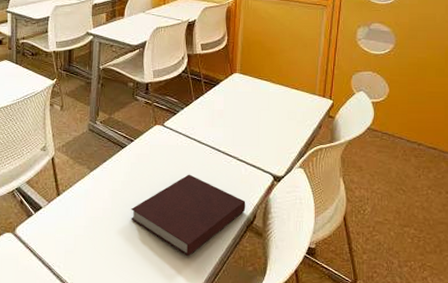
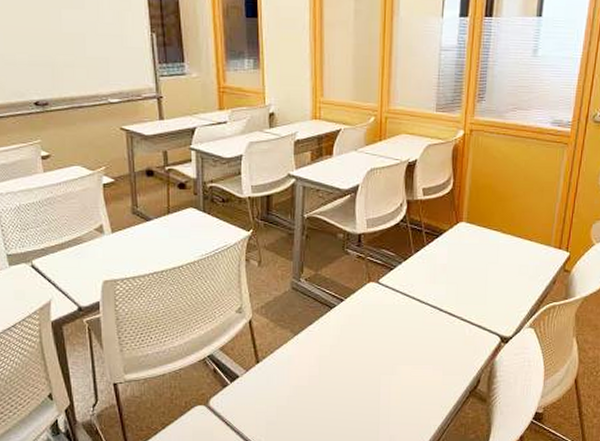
notebook: present [131,174,246,256] -> none [341,336,469,425]

